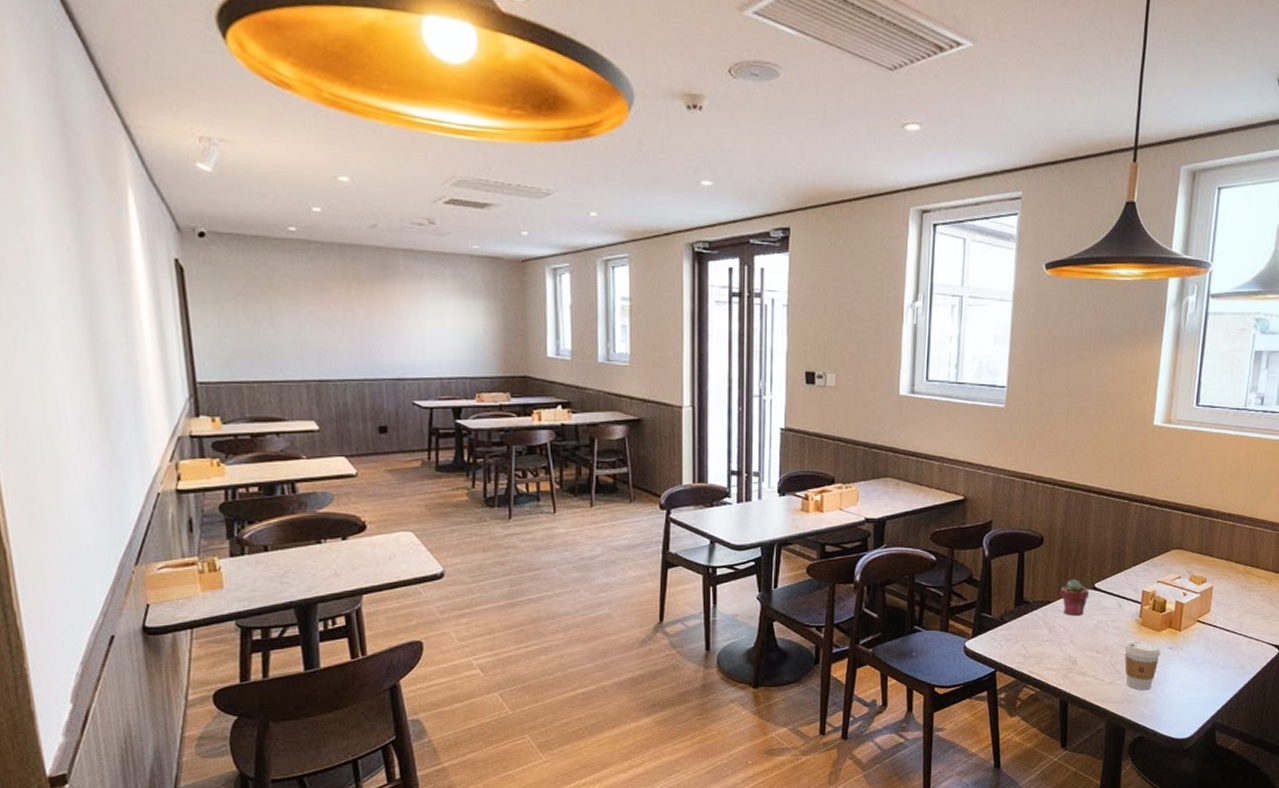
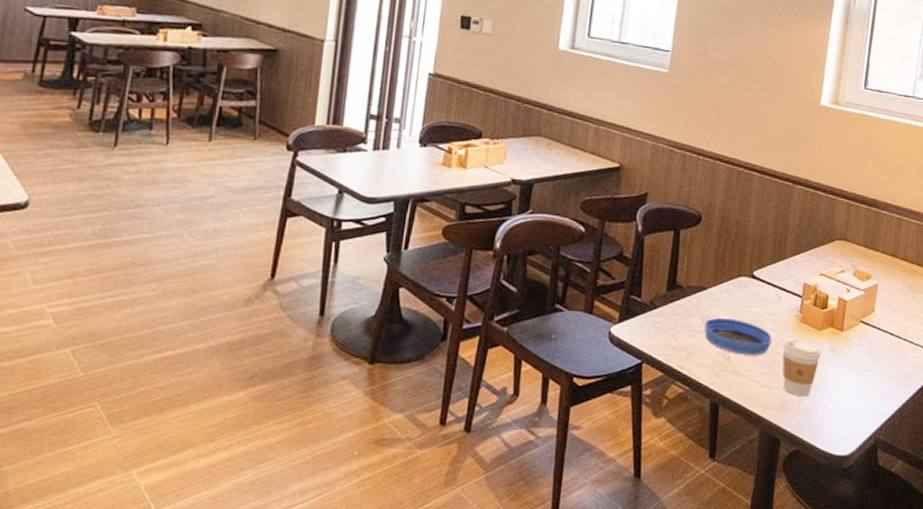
bowl: none [1051,626,1114,658] -> present [704,317,772,356]
potted succulent: present [1060,579,1089,616] -> none [716,264,747,306]

